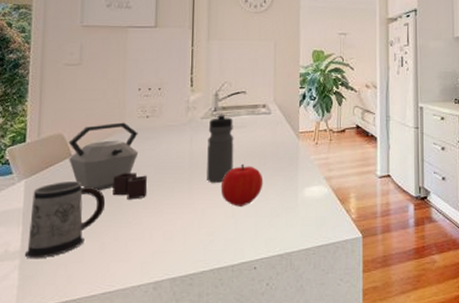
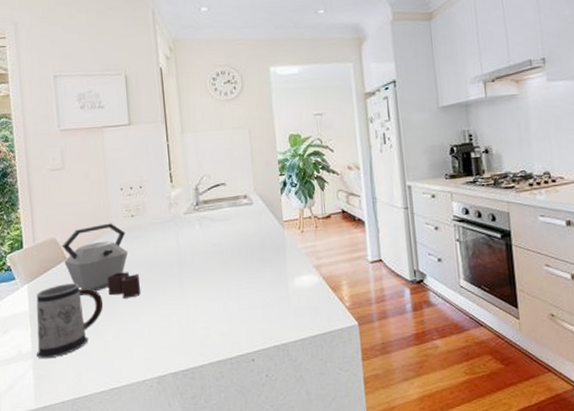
water bottle: present [207,114,234,183] -> none [192,207,222,278]
fruit: present [220,163,263,207] -> none [210,256,253,300]

